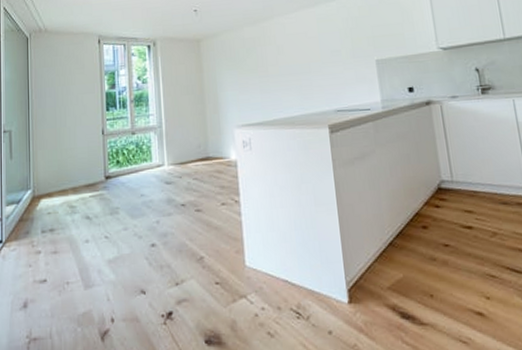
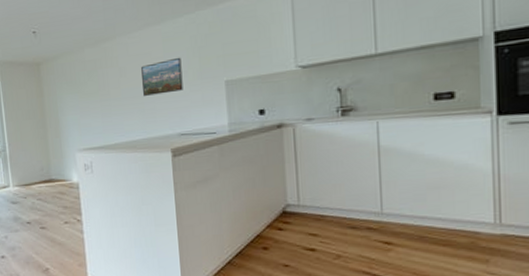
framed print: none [298,37,338,73] -> present [141,57,183,96]

